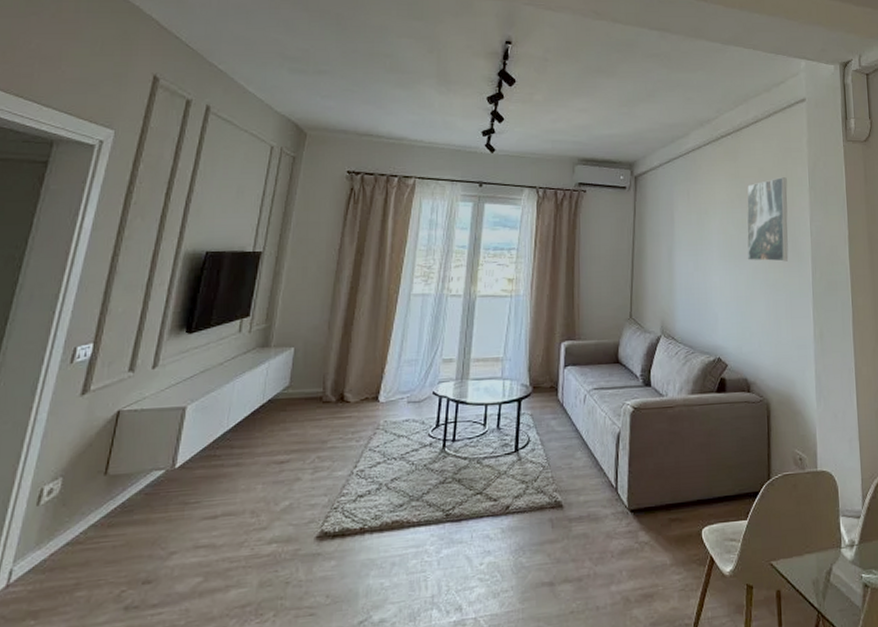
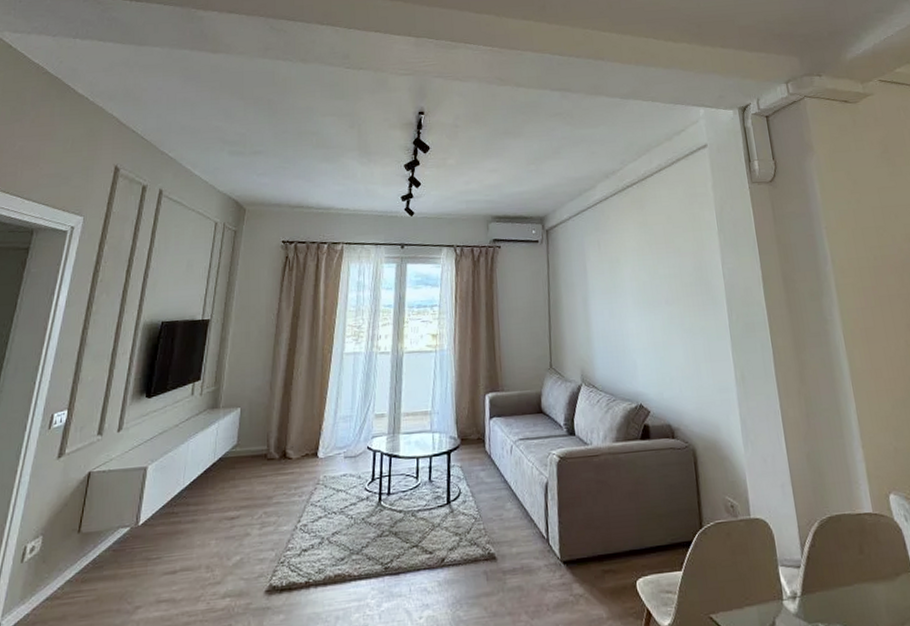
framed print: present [747,177,789,262] -> none [656,222,703,306]

